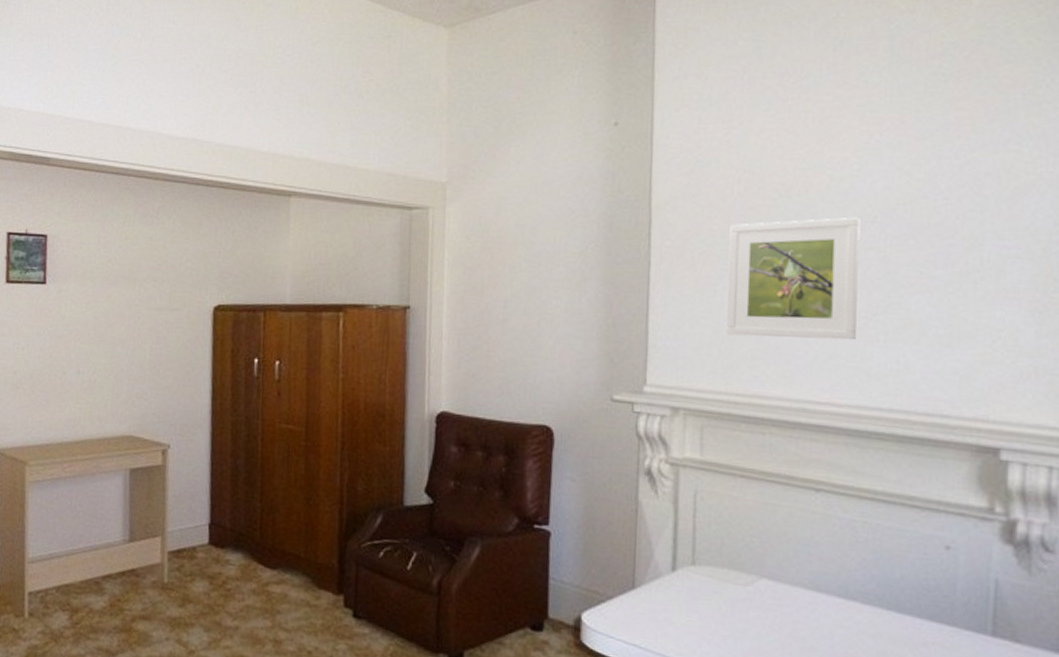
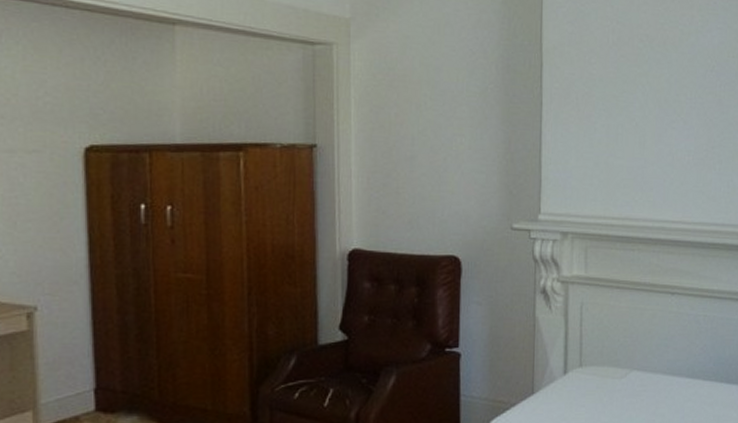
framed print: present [727,217,860,340] -> none [605,66,703,169]

